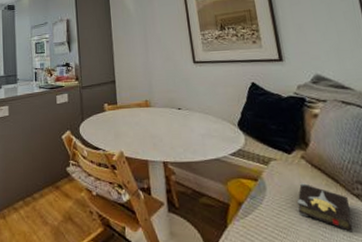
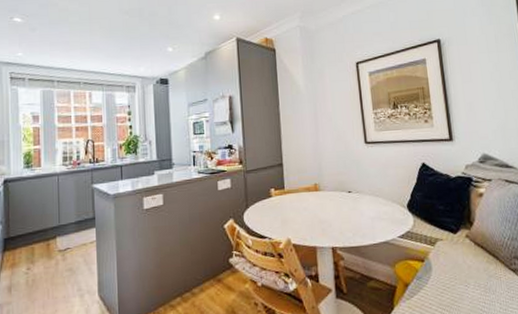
hardback book: present [297,182,353,232] -> none [460,260,509,305]

